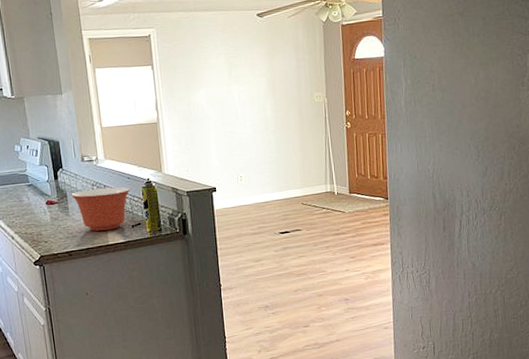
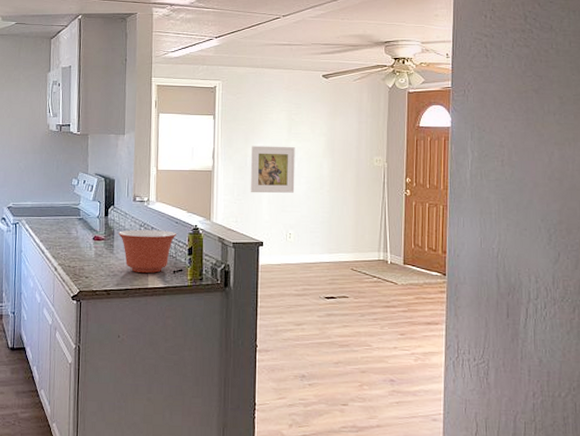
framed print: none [193,91,241,141] -> present [250,146,295,193]

